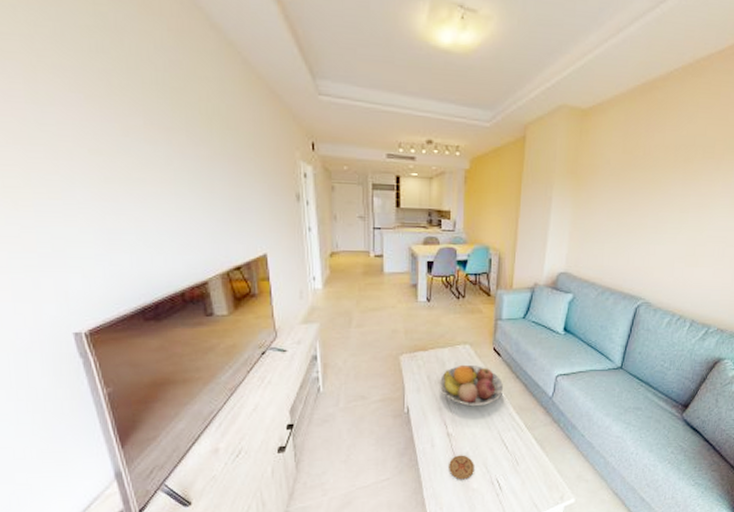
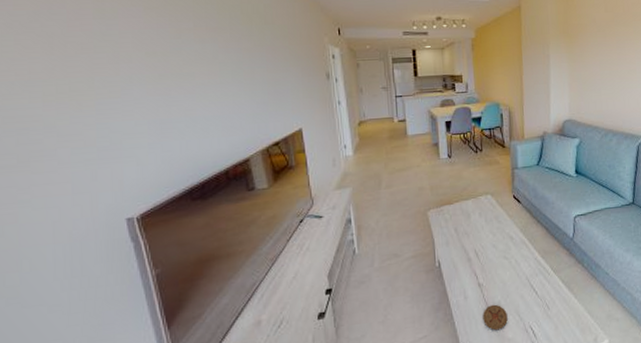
fruit bowl: present [440,364,504,405] -> none [467,214,527,254]

